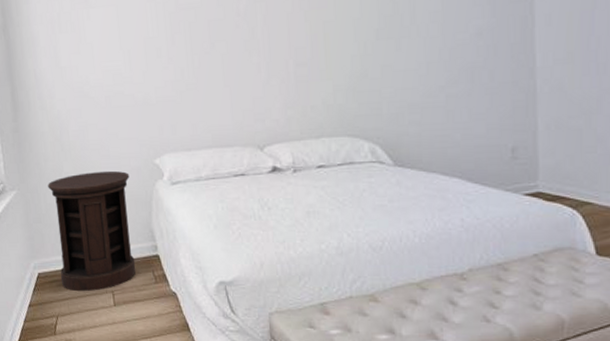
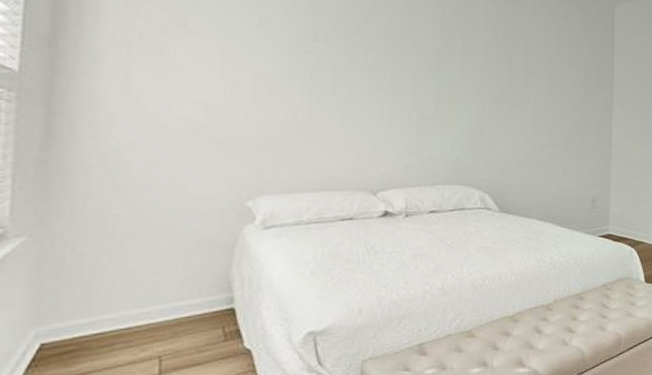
side table: present [48,170,136,292] -> none [80,213,210,363]

